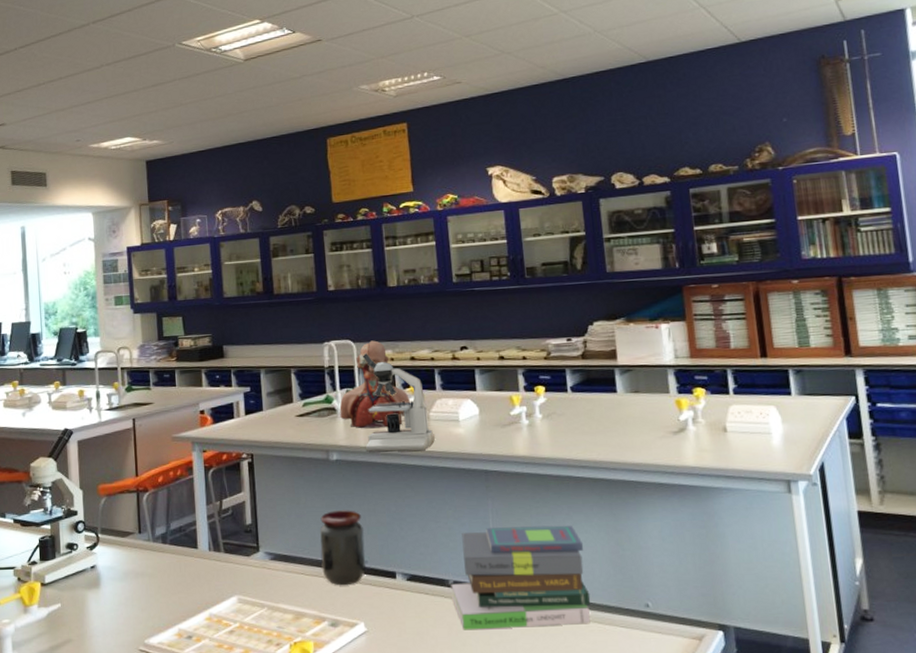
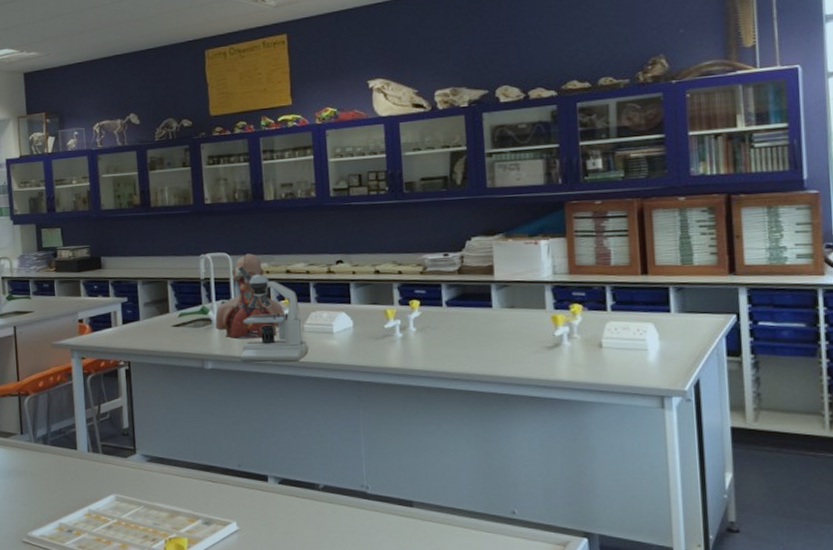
jar: present [319,509,366,585] -> none [194,415,239,486]
books: present [451,525,591,630] -> none [321,434,458,531]

